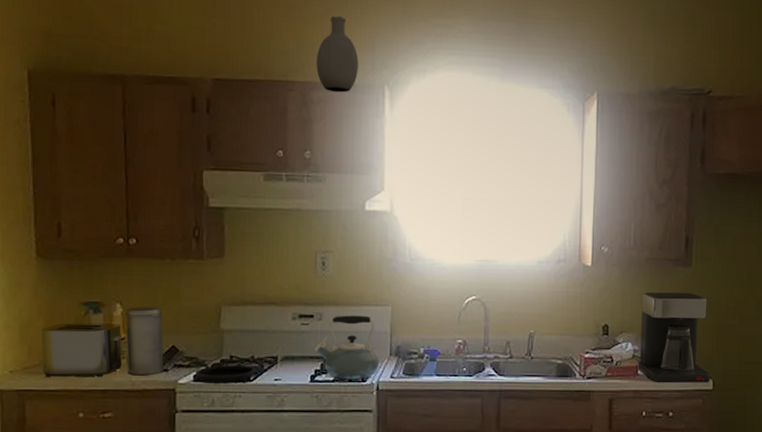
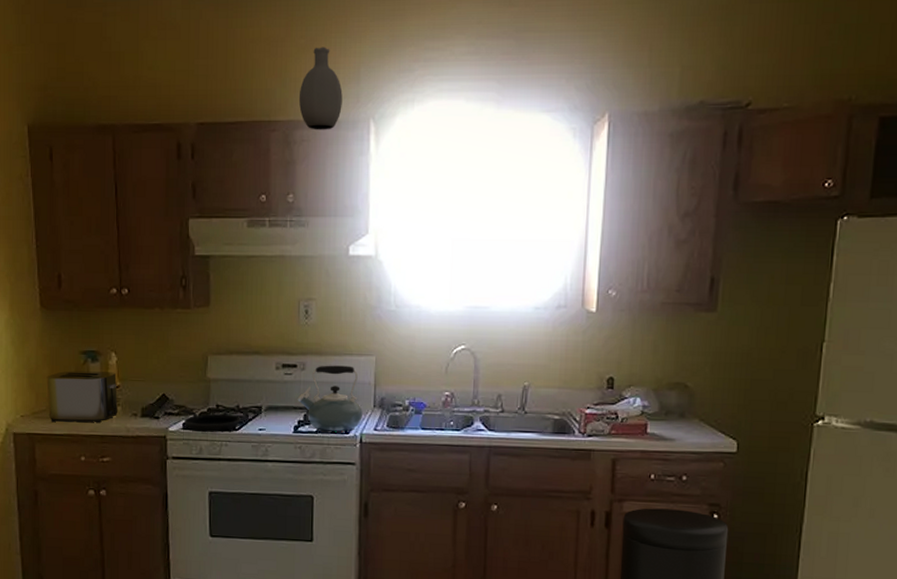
canister: present [126,306,165,376] -> none [120,355,156,423]
coffee maker: present [638,292,711,384] -> none [647,341,735,445]

